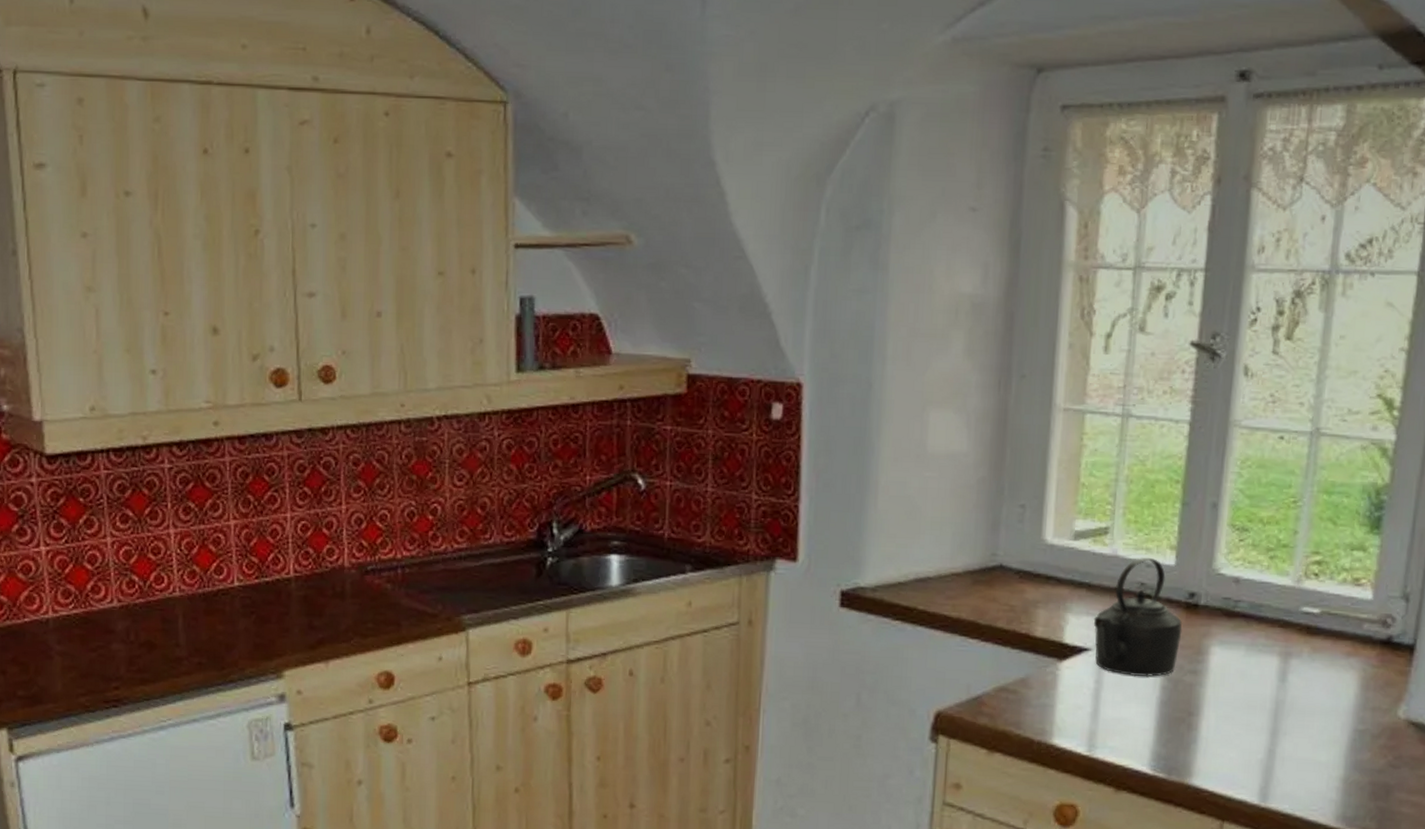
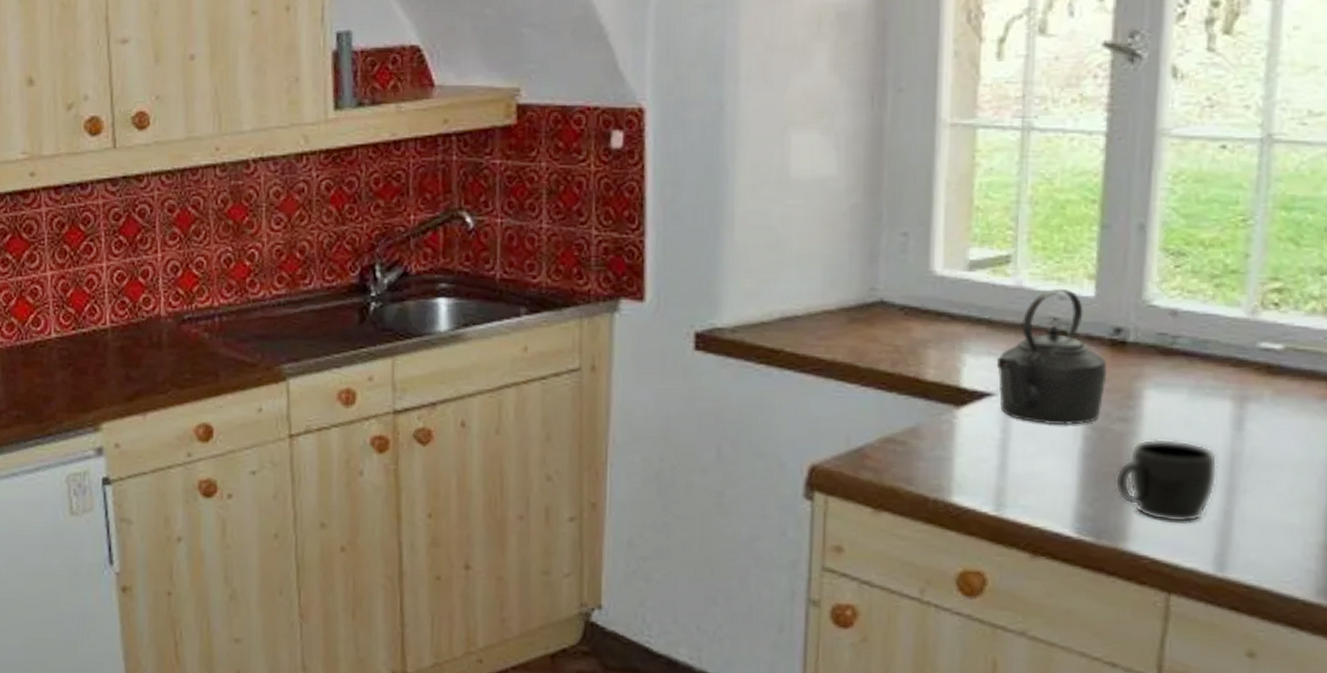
mug: none [1184,688,1266,761] -> present [1114,438,1218,523]

